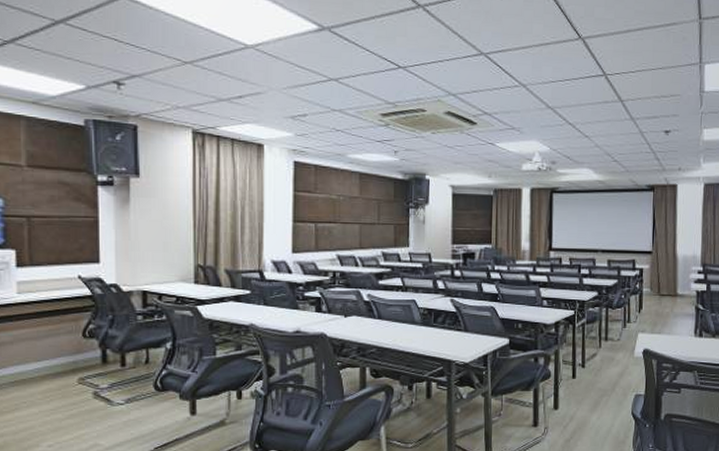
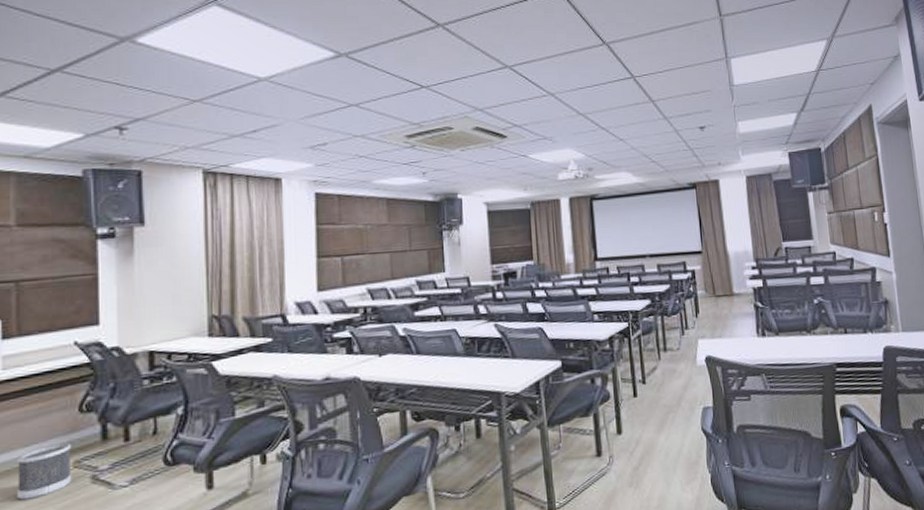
wastebasket: none [32,362,77,406] -> present [17,442,72,501]

